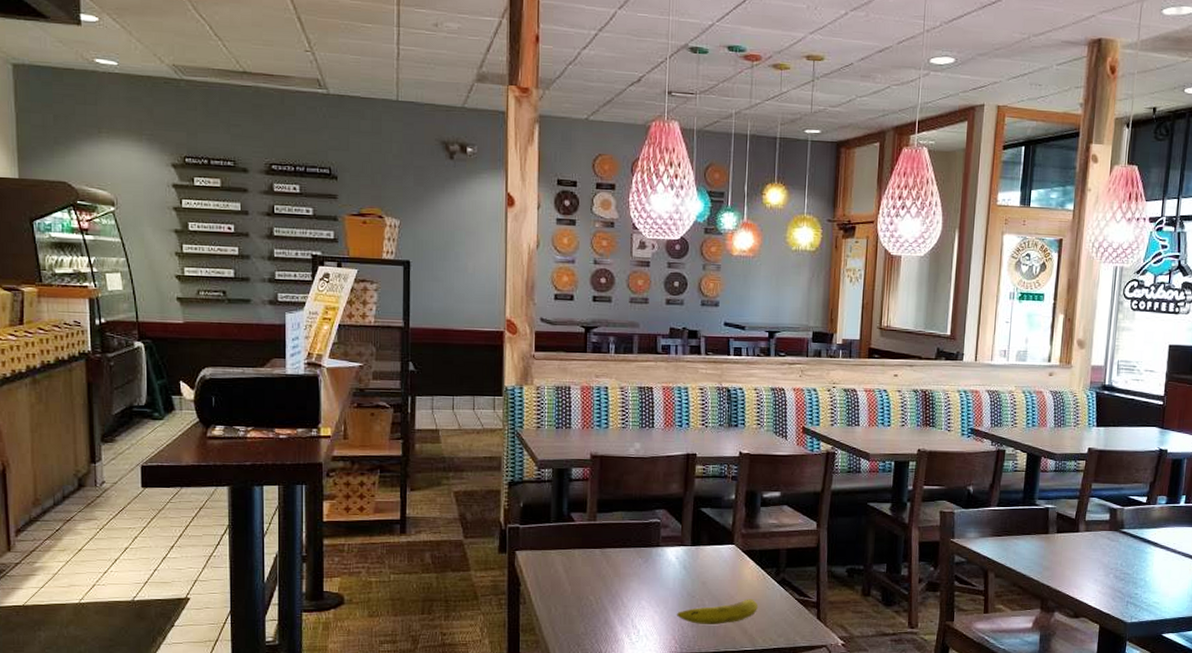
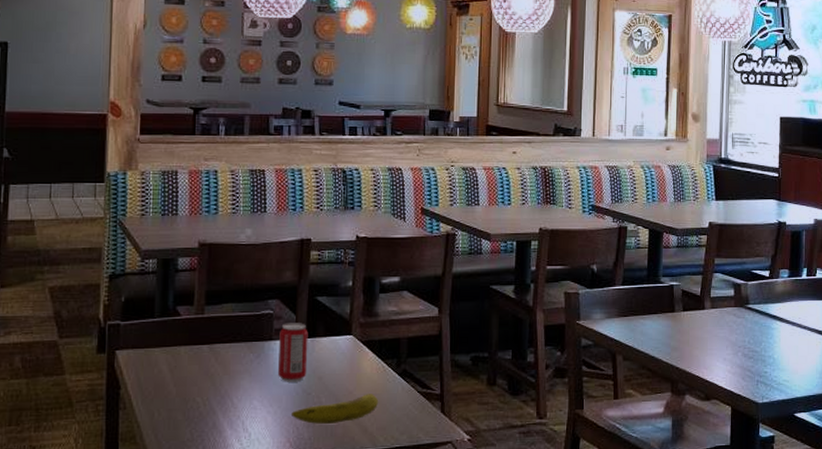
beverage can: none [665,531,693,586] -> present [278,323,308,382]

